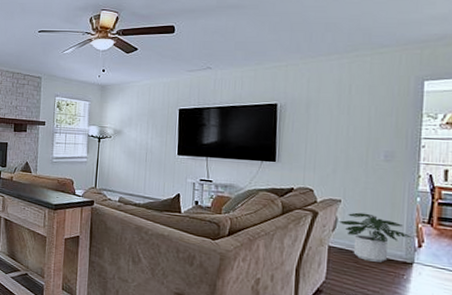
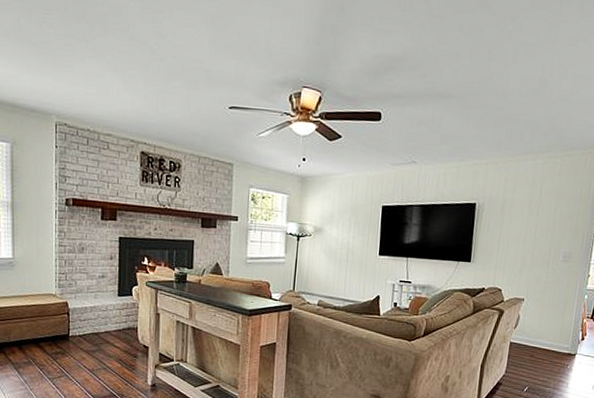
potted plant: present [338,212,413,262] -> none [520,310,579,355]

